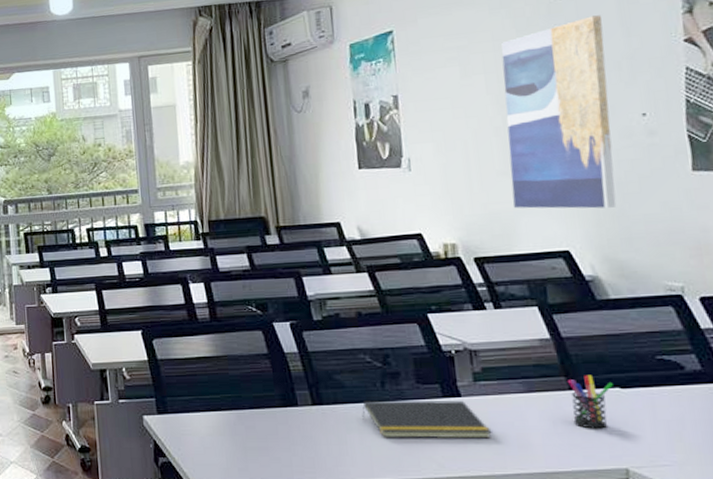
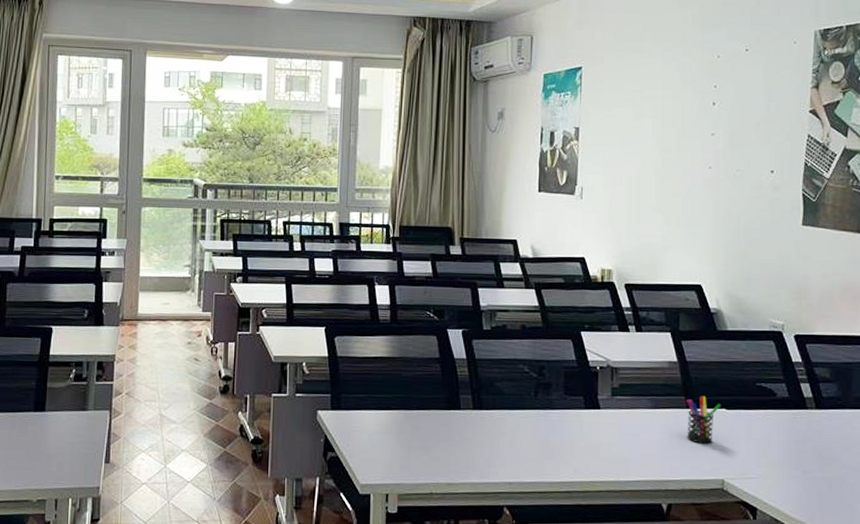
notepad: present [362,399,492,439] -> none [515,408,621,448]
wall art: present [501,15,617,209] -> none [663,79,751,250]

